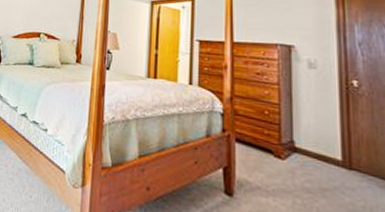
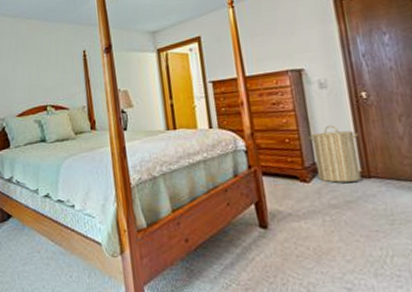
laundry hamper: none [289,106,345,170] -> present [308,125,362,183]

